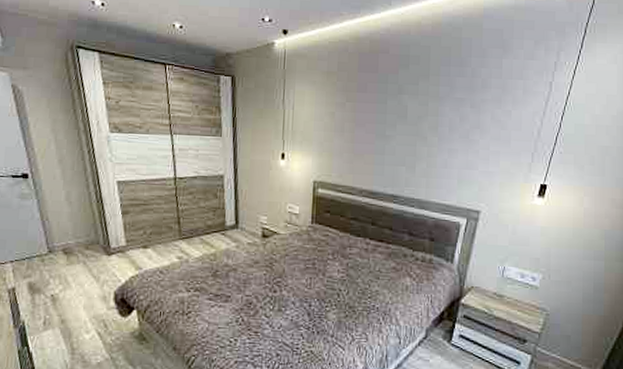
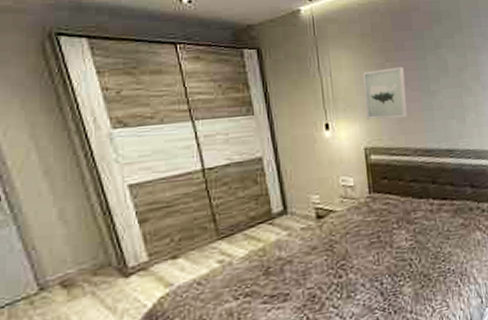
wall art: none [320,108,362,158] -> present [362,67,408,119]

